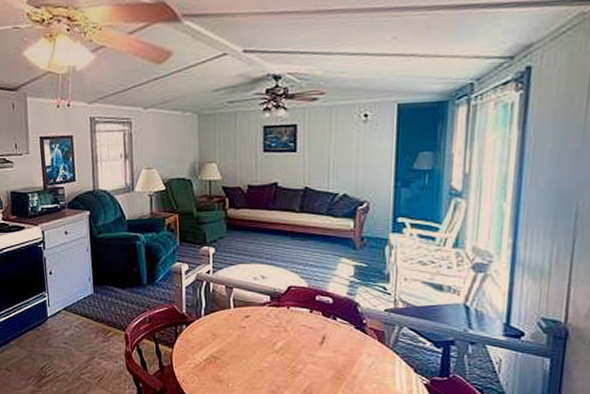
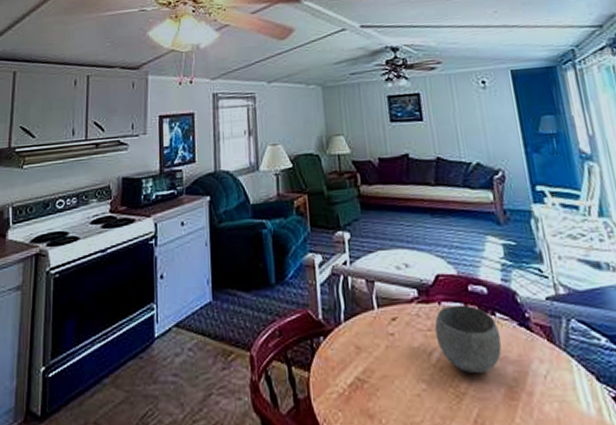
bowl: none [281,310,338,360] -> present [434,304,502,374]

